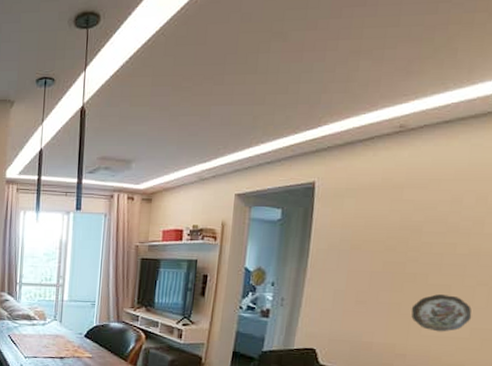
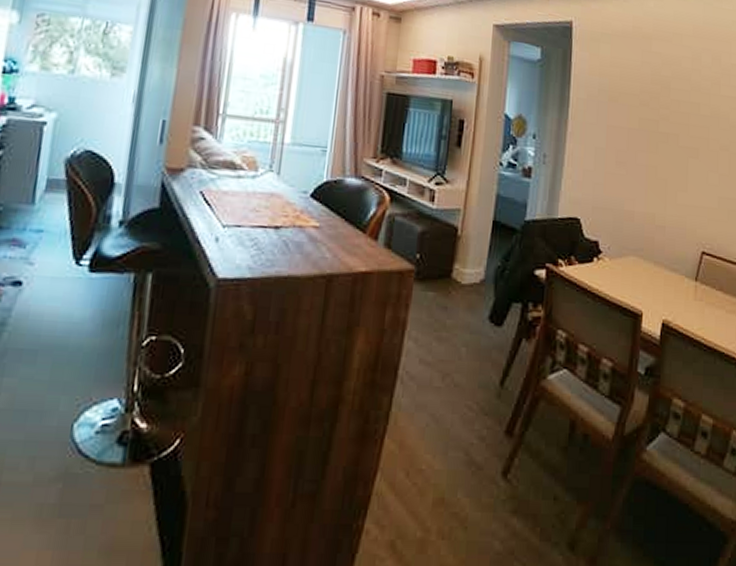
decorative plate: present [411,294,472,332] -> none [666,158,718,201]

